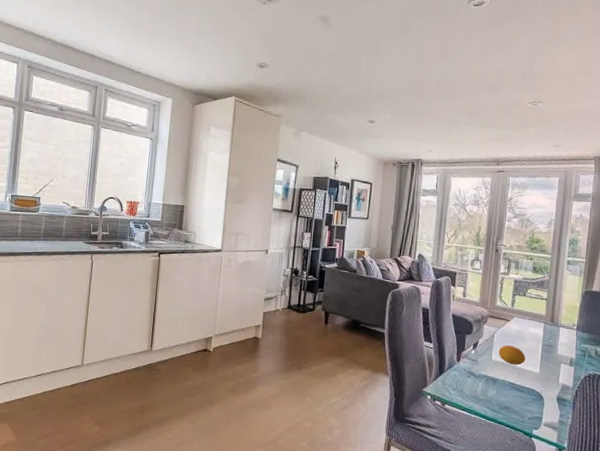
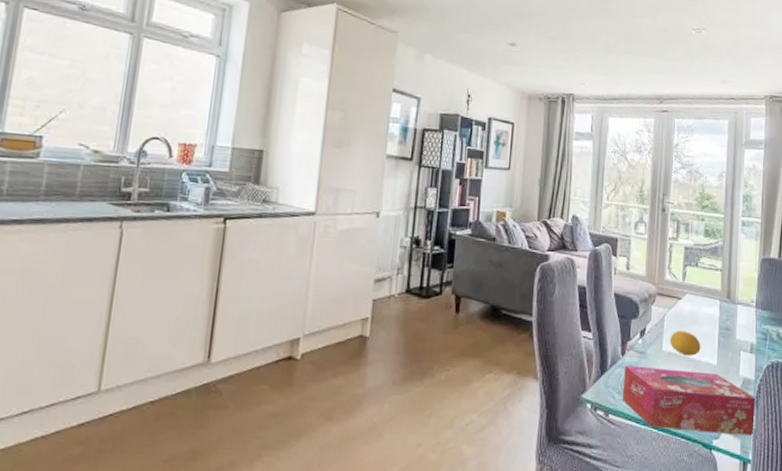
tissue box: none [456,369,573,429] -> present [622,365,755,435]

